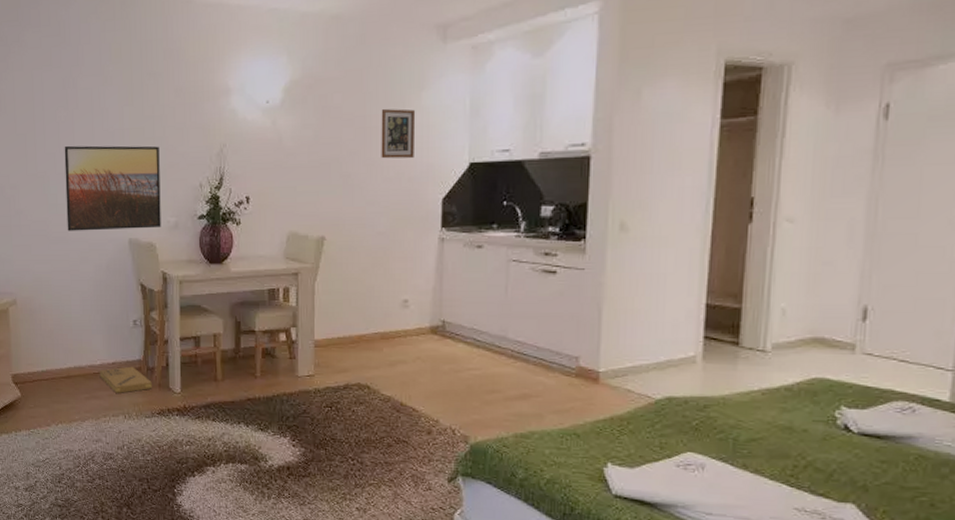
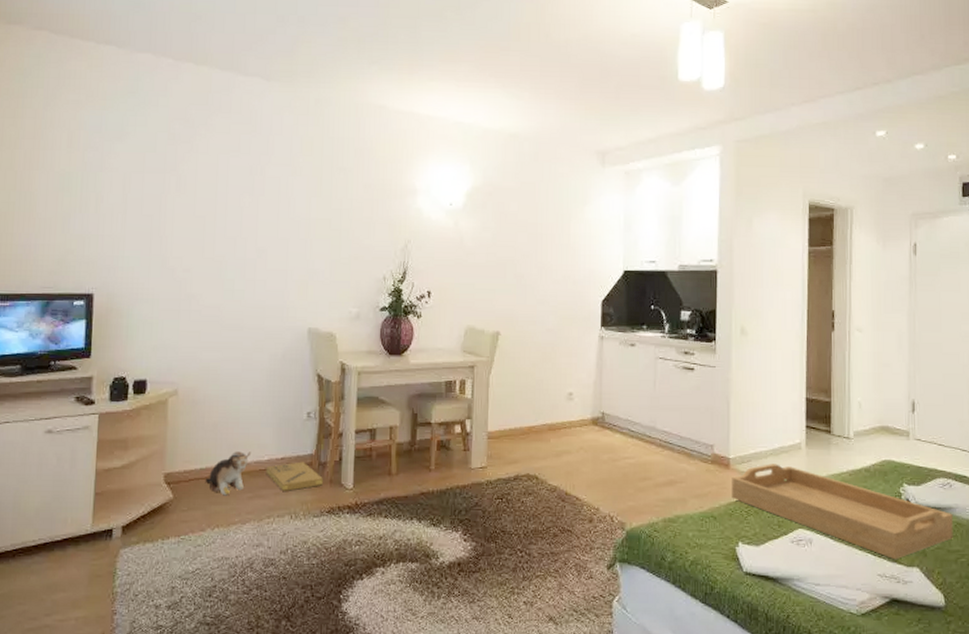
plush toy: none [46,356,85,396] -> present [205,451,252,496]
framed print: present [64,145,161,231] -> none [242,231,345,319]
picture frame: present [381,109,416,159] -> none [550,219,580,263]
serving tray: none [600,379,913,494] -> present [732,464,953,560]

